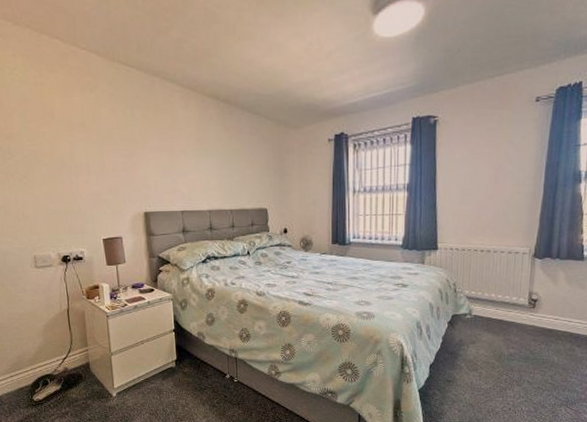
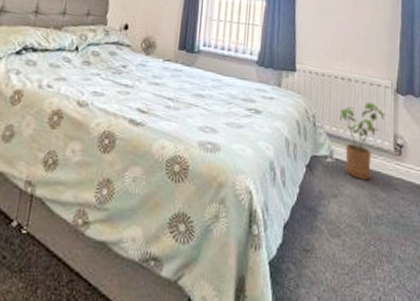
house plant: none [478,267,522,329] -> present [339,101,386,180]

